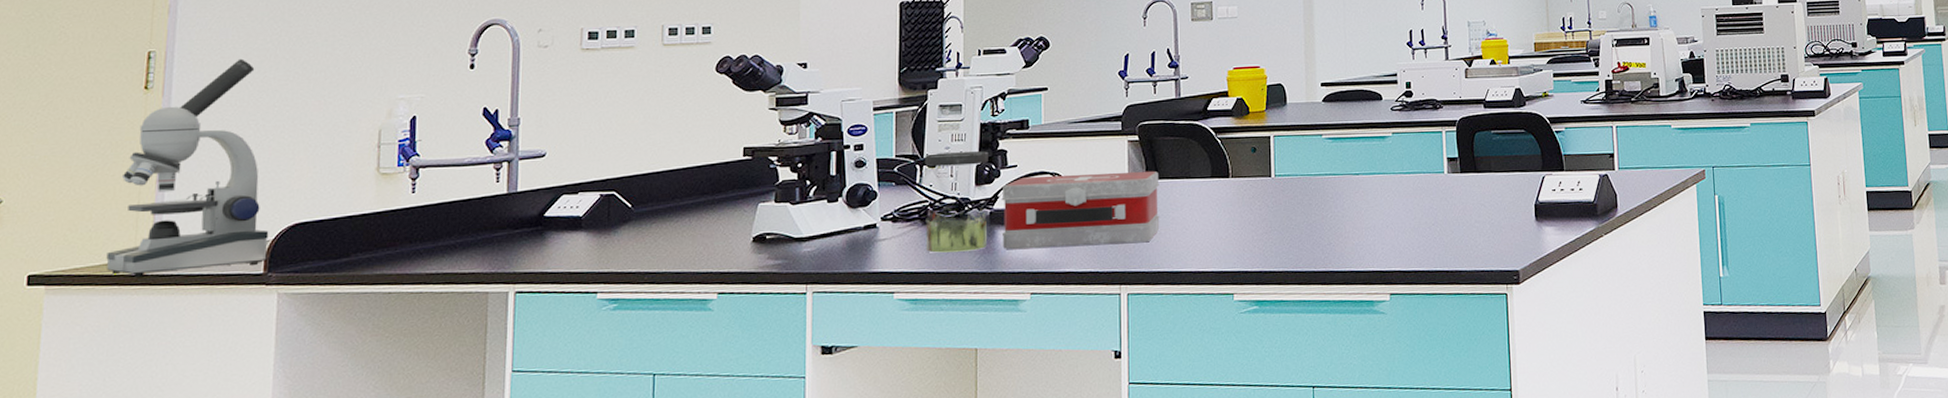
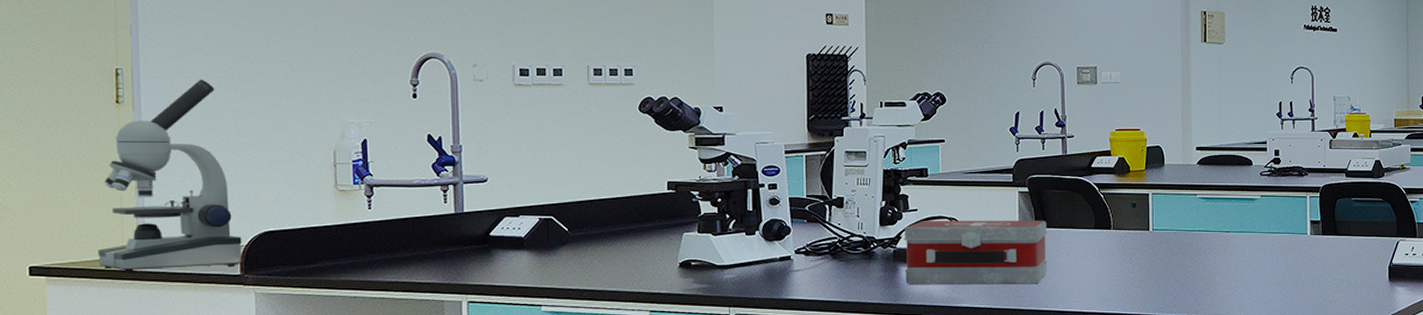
jar: present [925,151,988,253] -> none [833,194,892,285]

